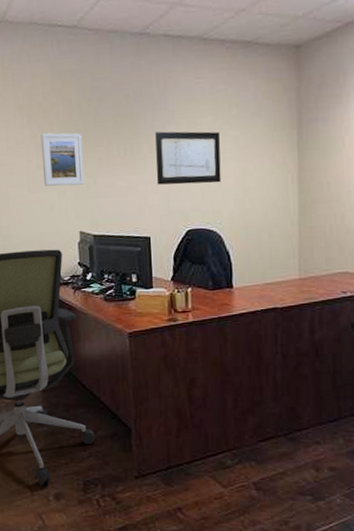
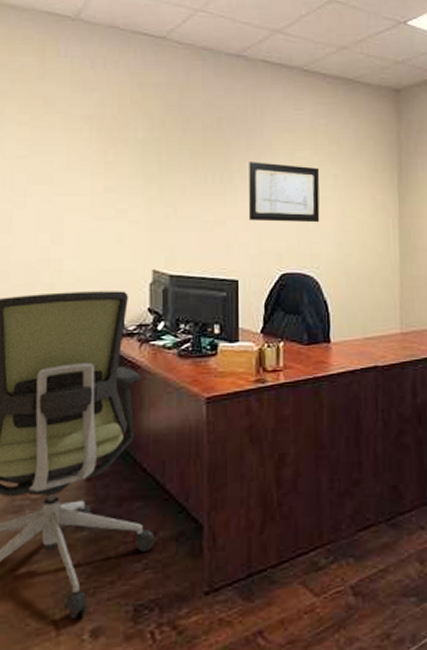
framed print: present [40,133,84,186] -> none [111,151,163,214]

